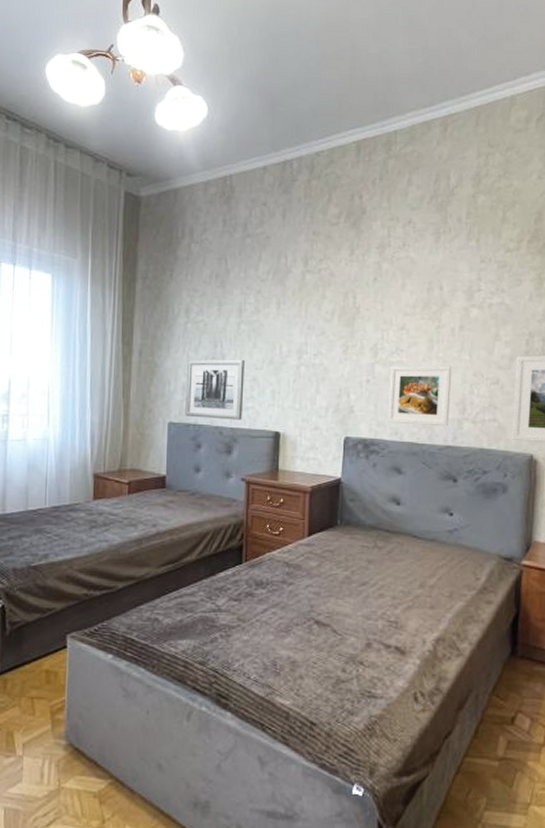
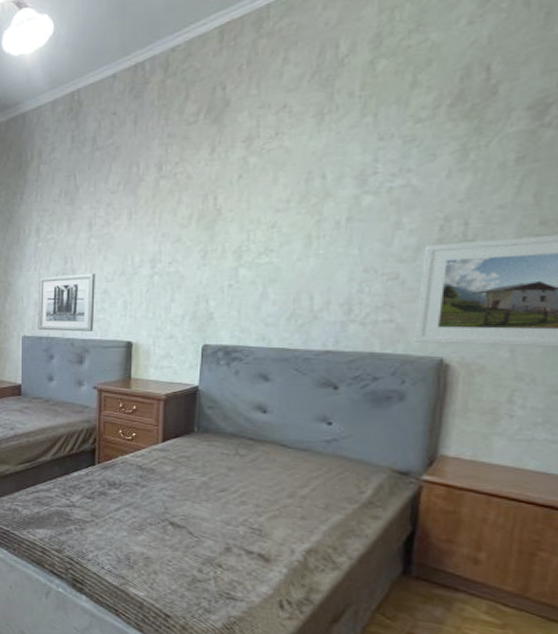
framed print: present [388,365,452,427] -> none [253,263,335,330]

